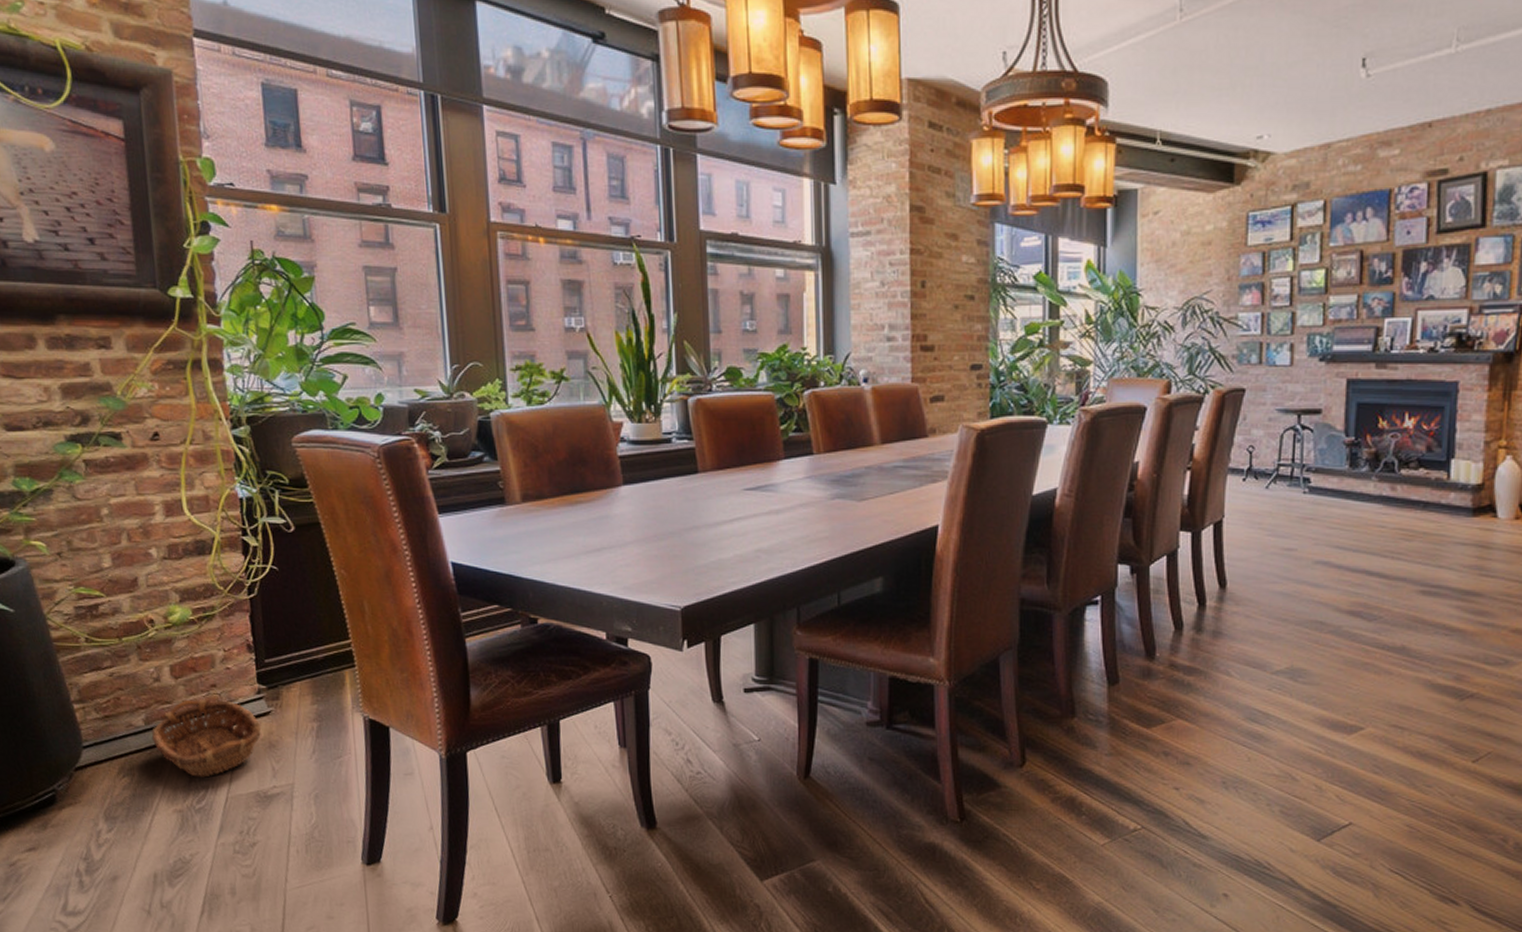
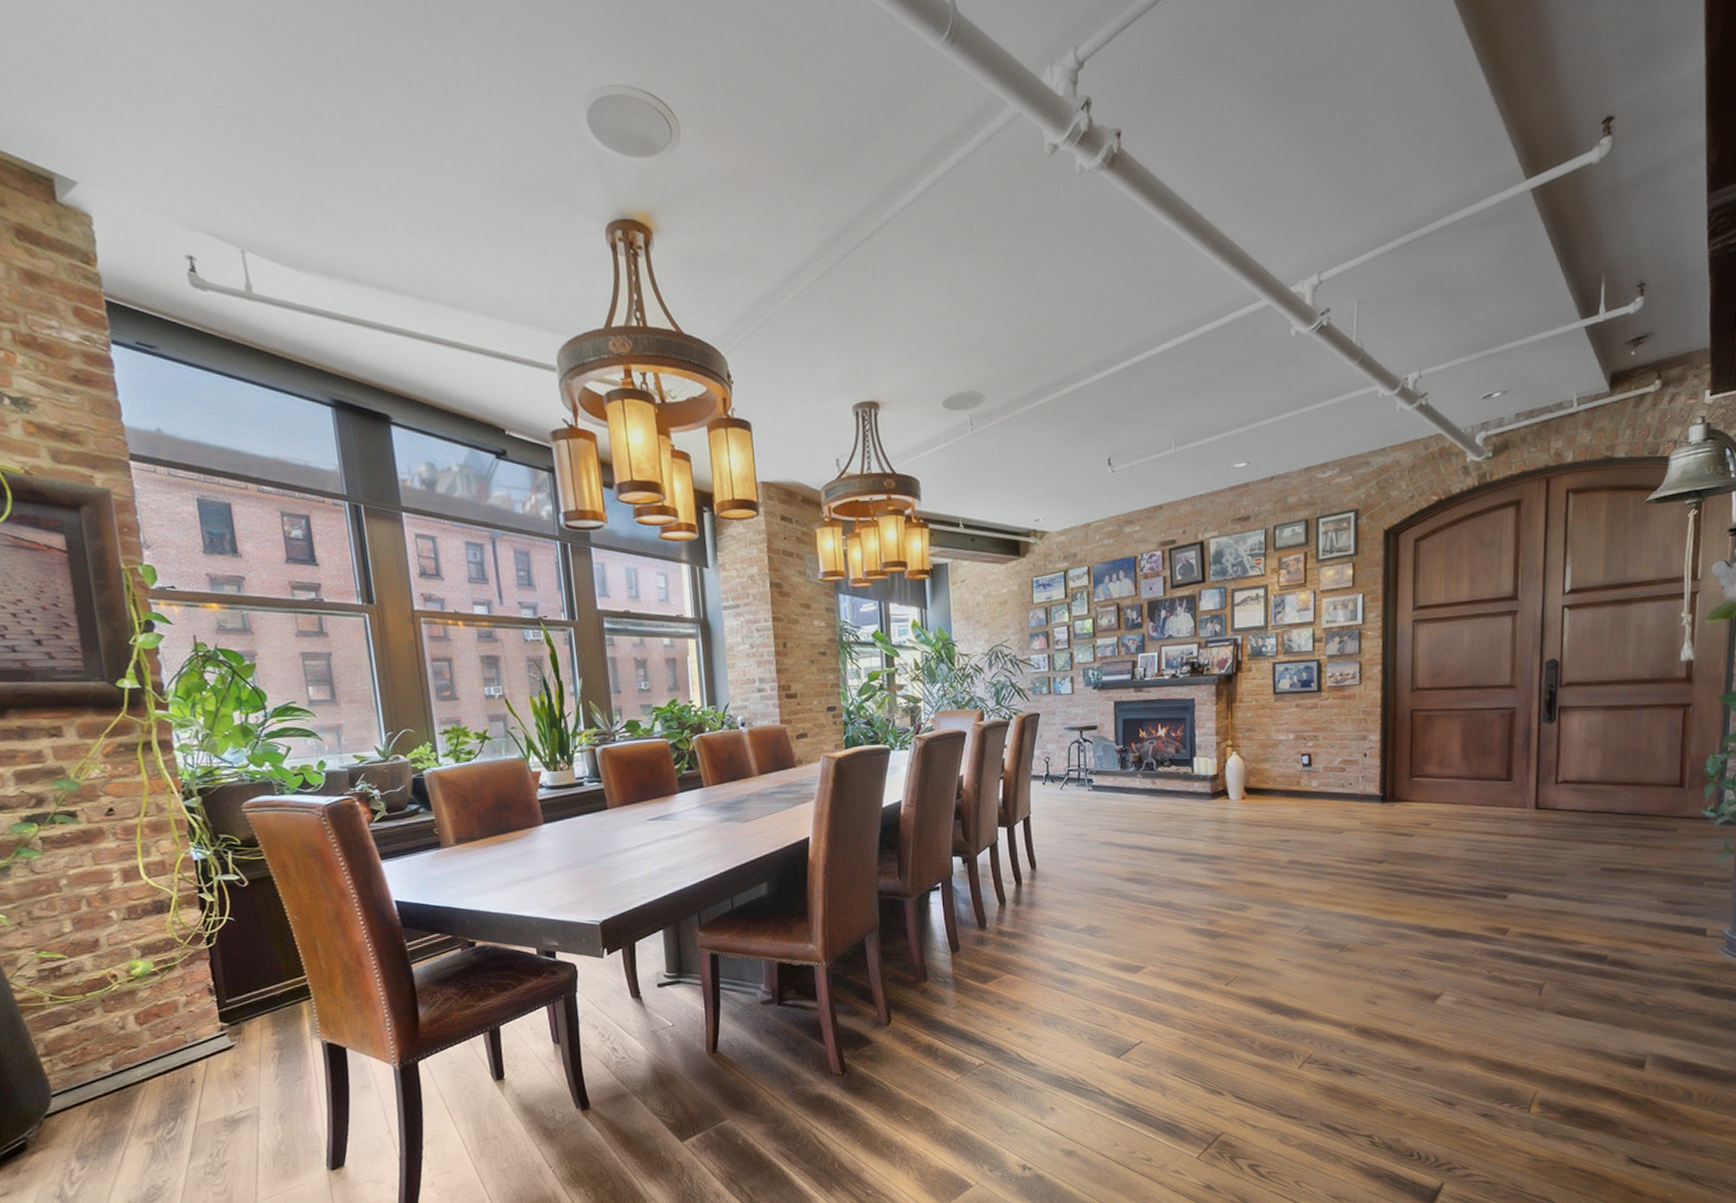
basket: present [152,698,261,778] -> none [119,1040,226,1111]

